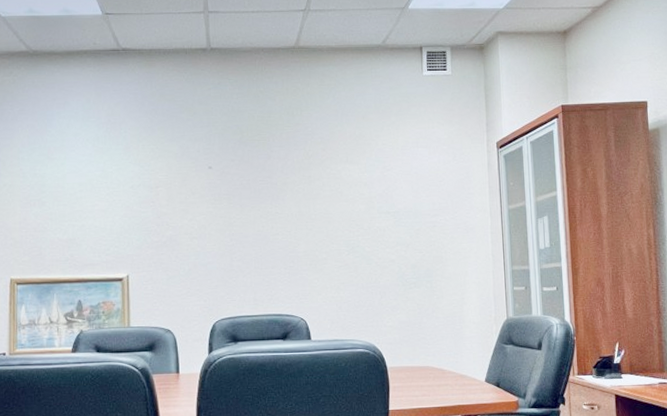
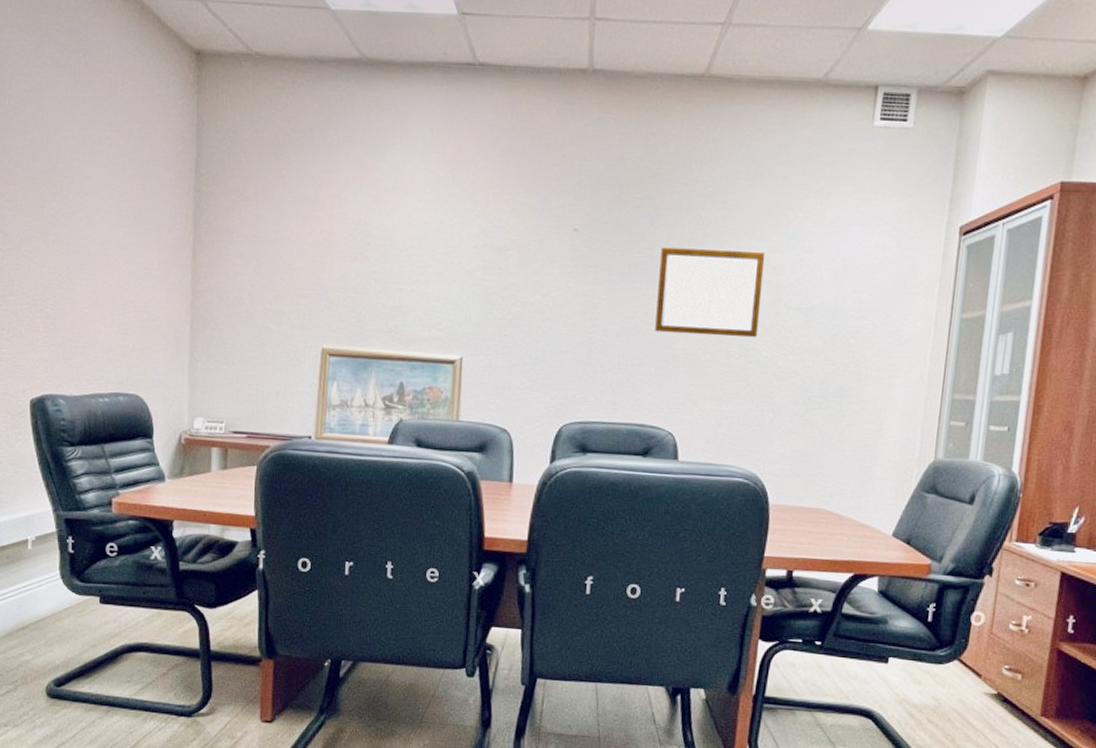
writing board: none [278,172,360,240] -> present [655,247,766,338]

